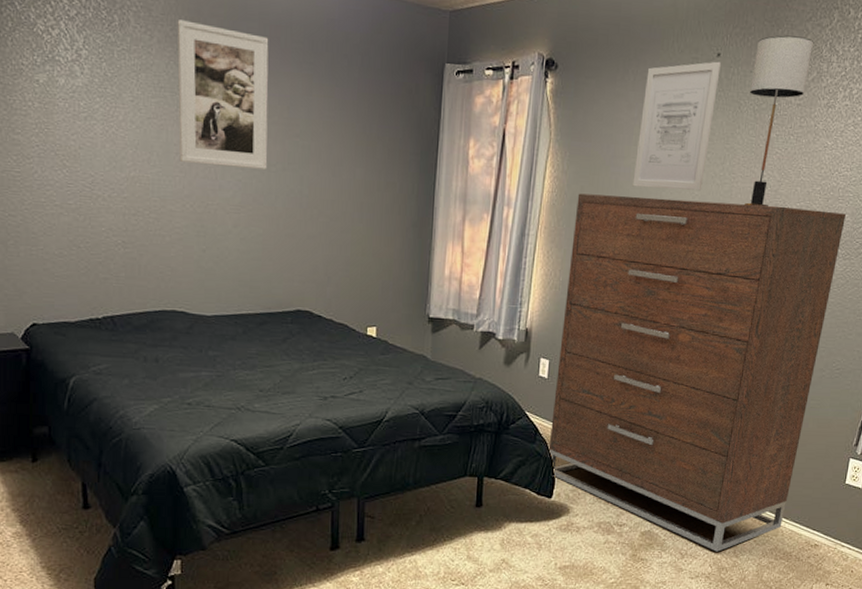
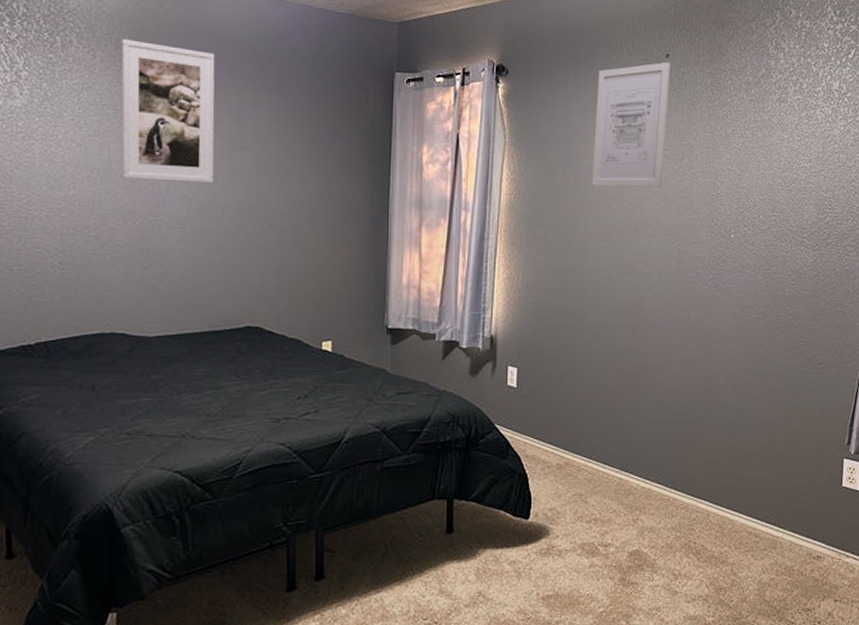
dresser: present [548,193,846,552] -> none [522,195,810,570]
table lamp: present [745,35,813,207] -> none [702,35,759,201]

